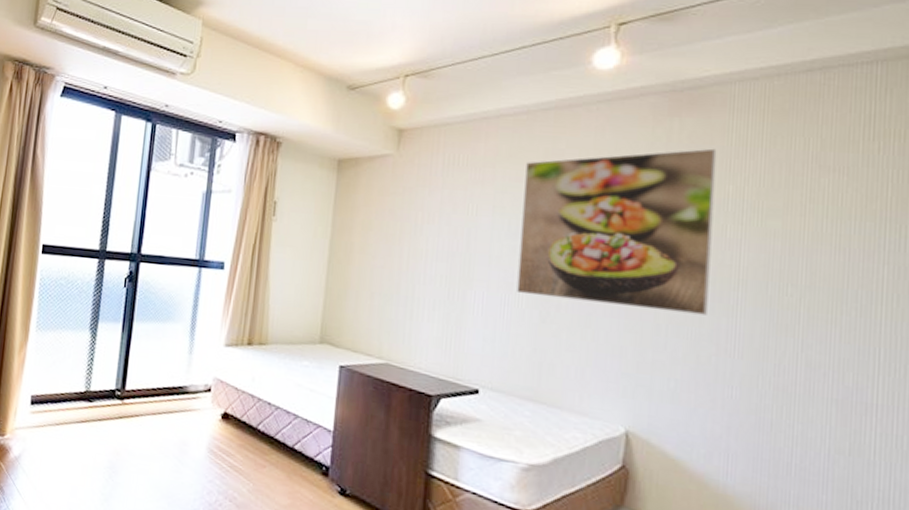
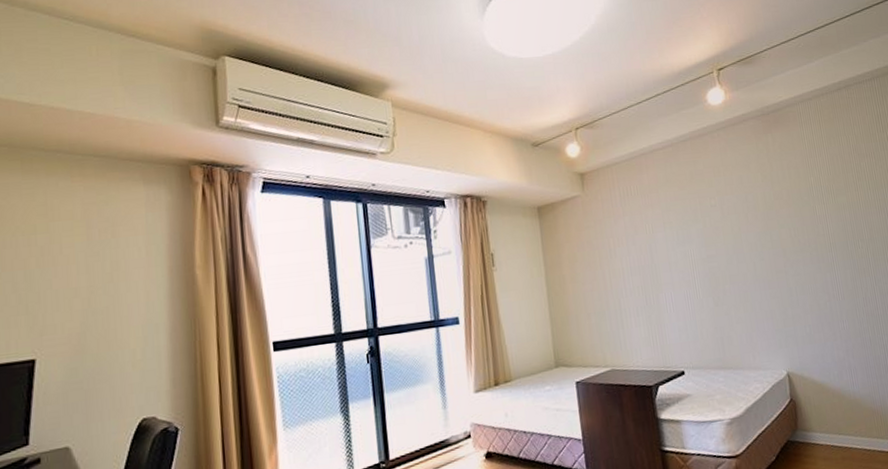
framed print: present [517,148,717,315] -> none [679,152,818,287]

